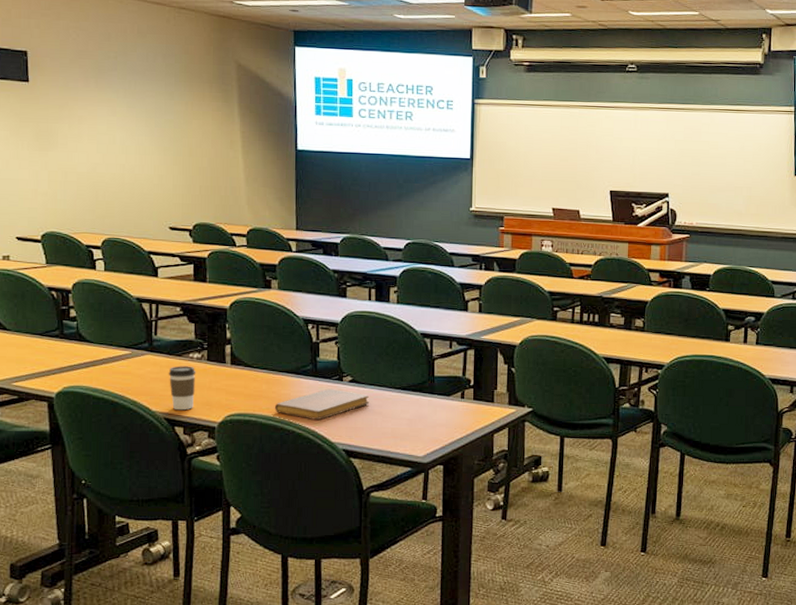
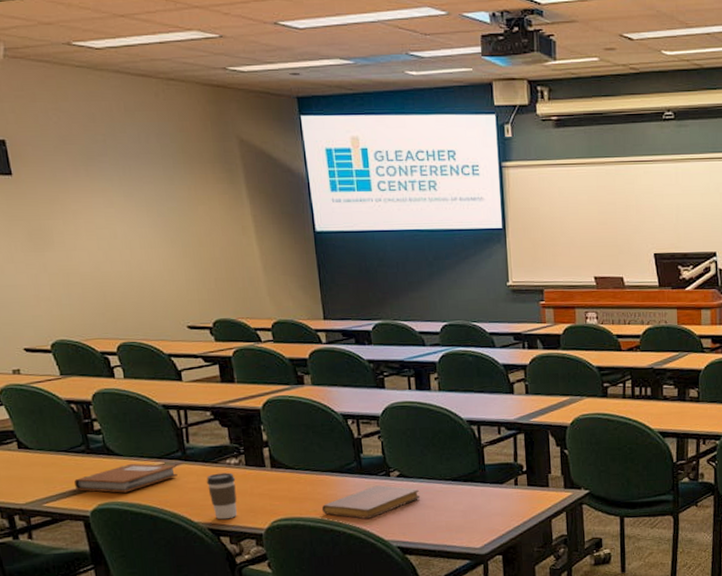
notebook: none [45,350,142,378] -> present [74,463,178,493]

